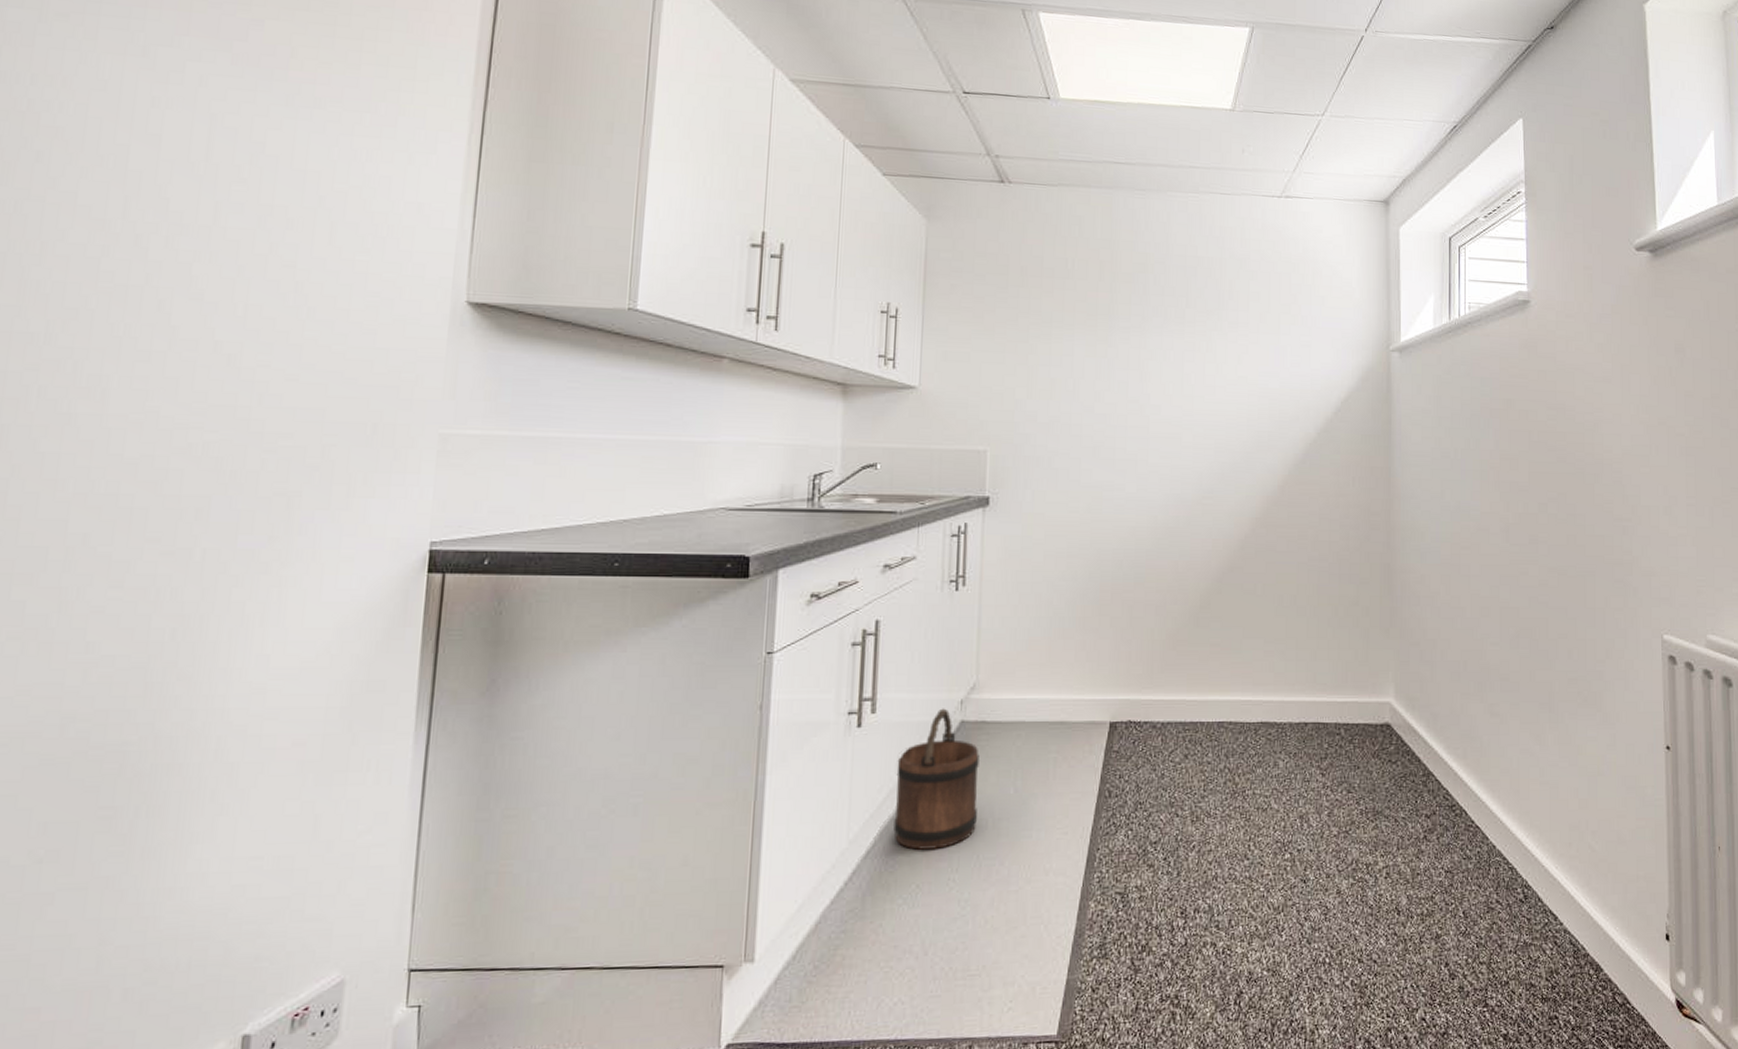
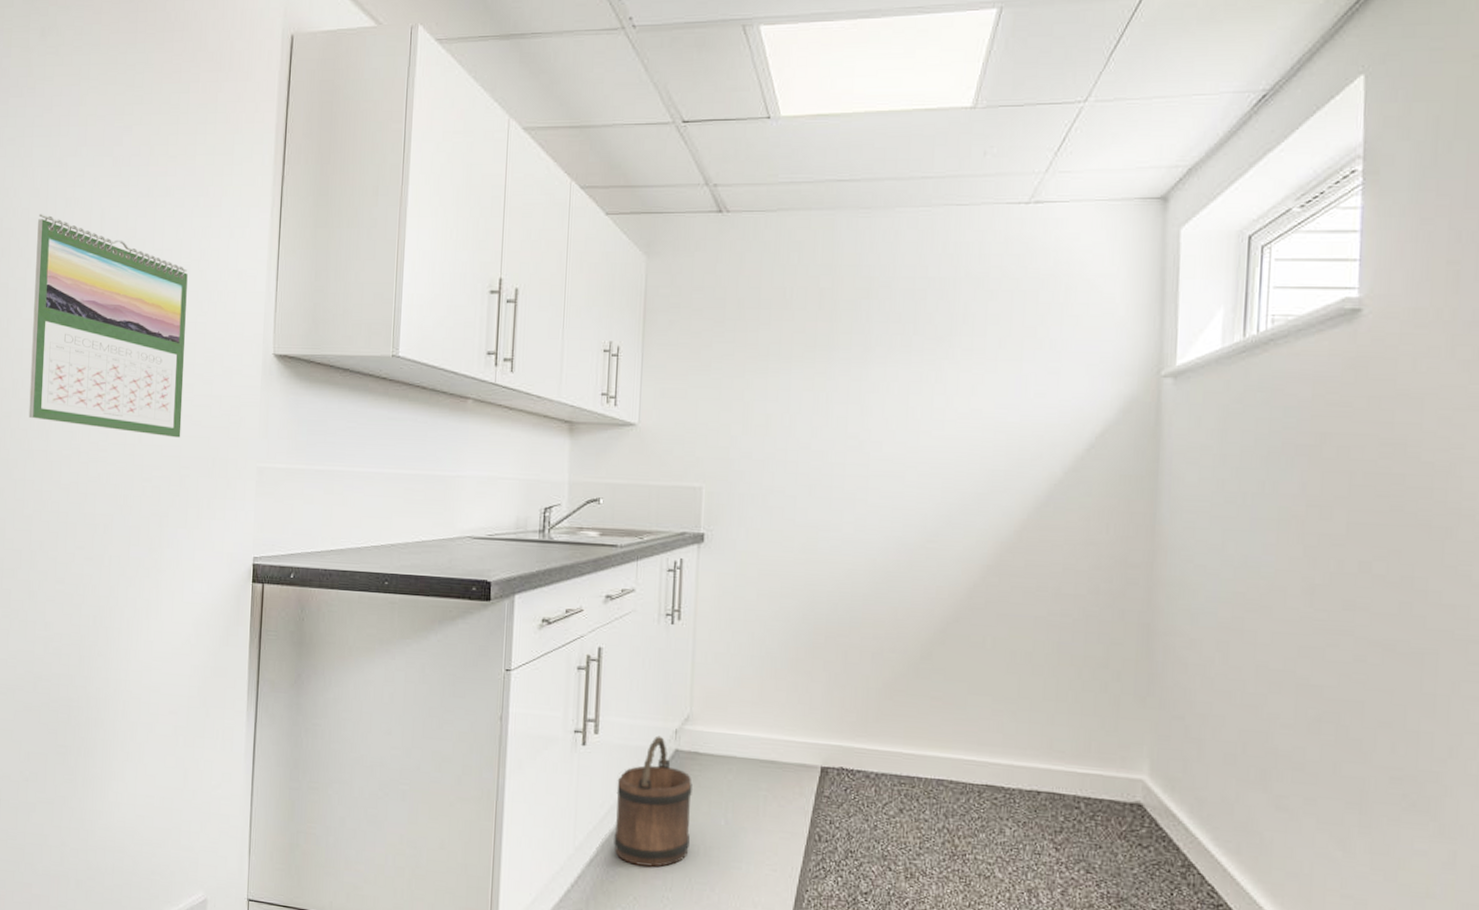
calendar: none [71,112,344,399] -> present [28,214,188,438]

